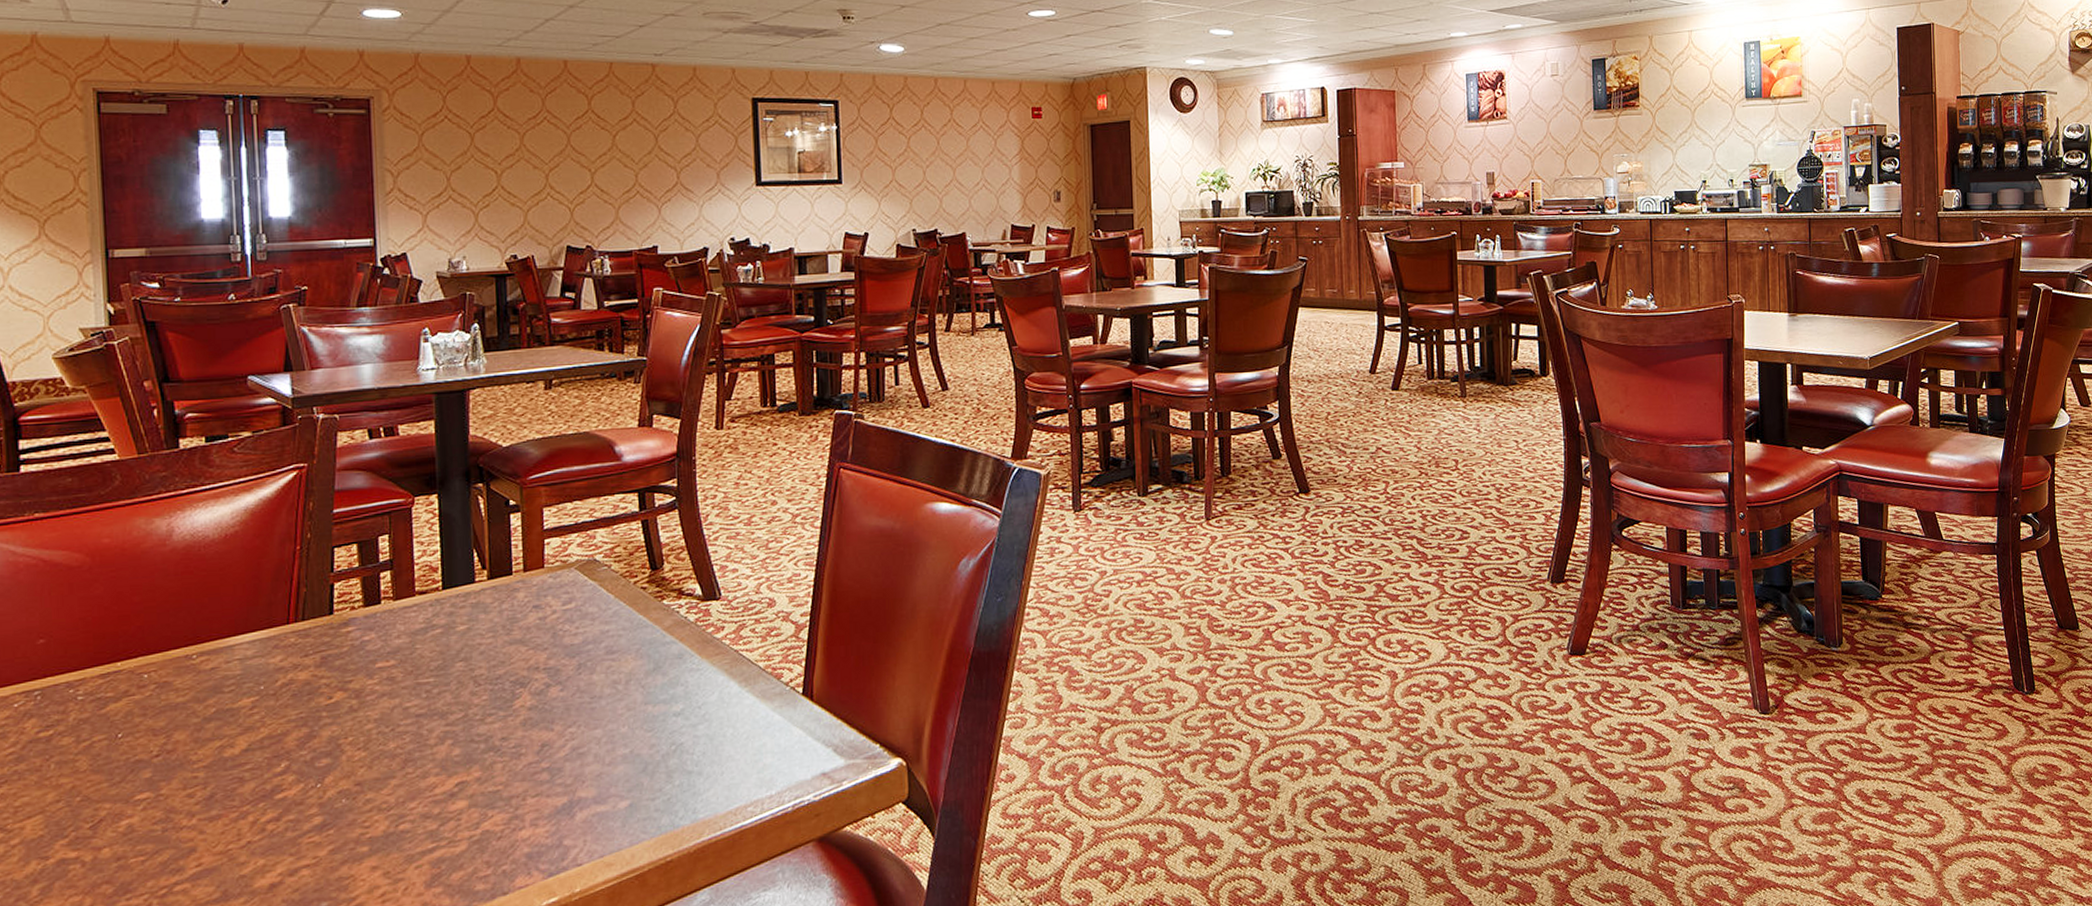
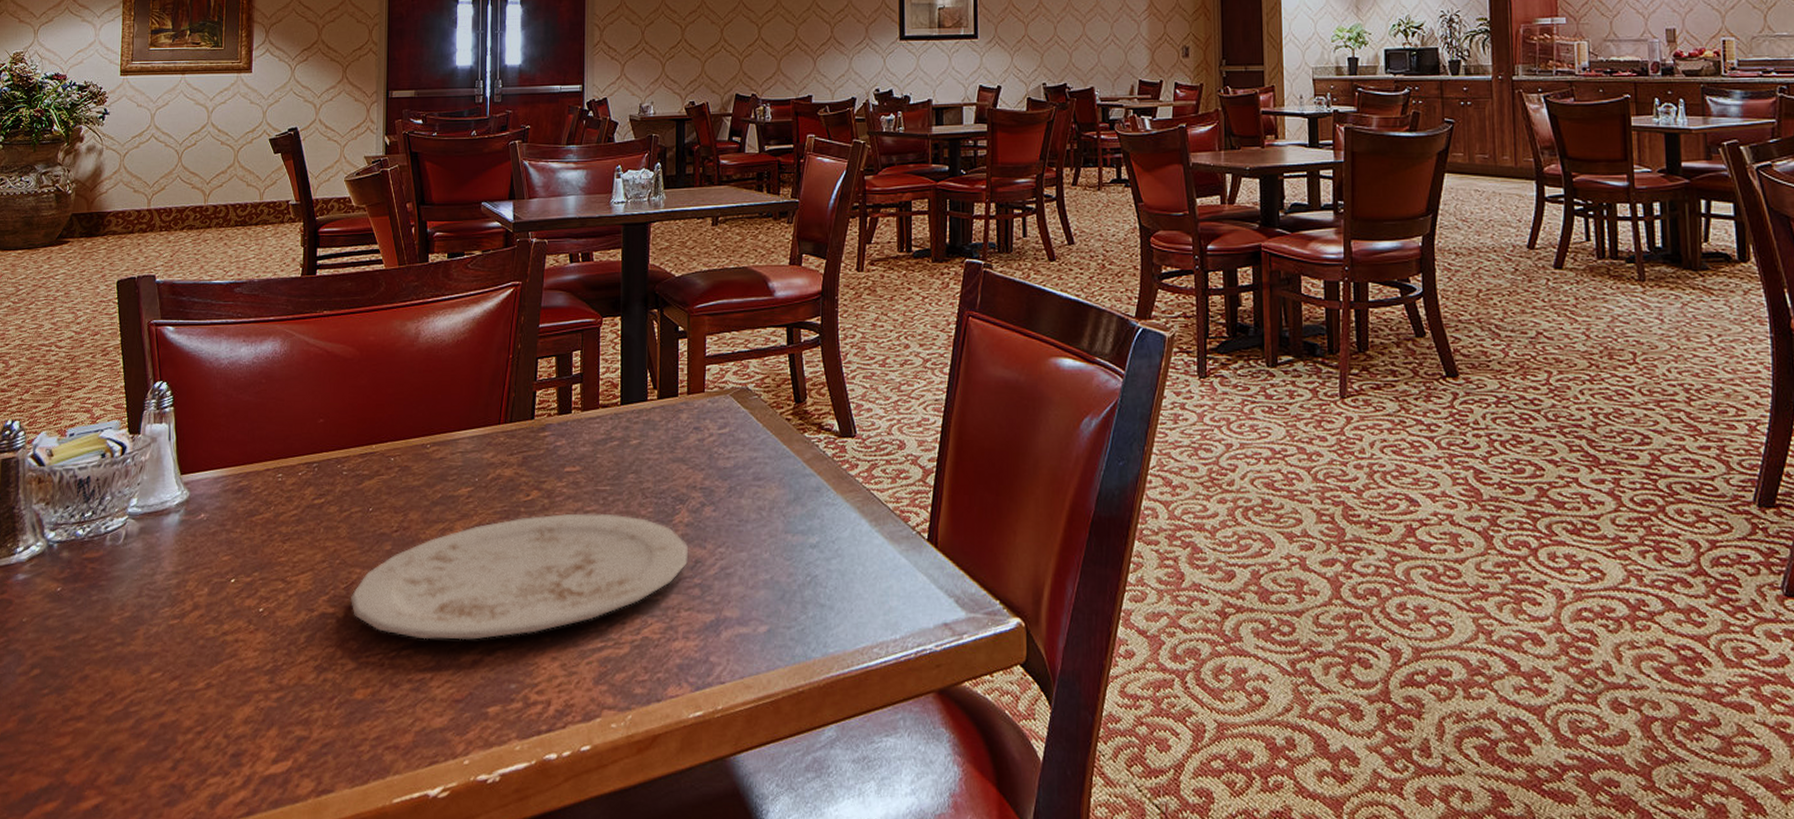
plate: none [99,707,533,870] -> present [351,513,688,640]

